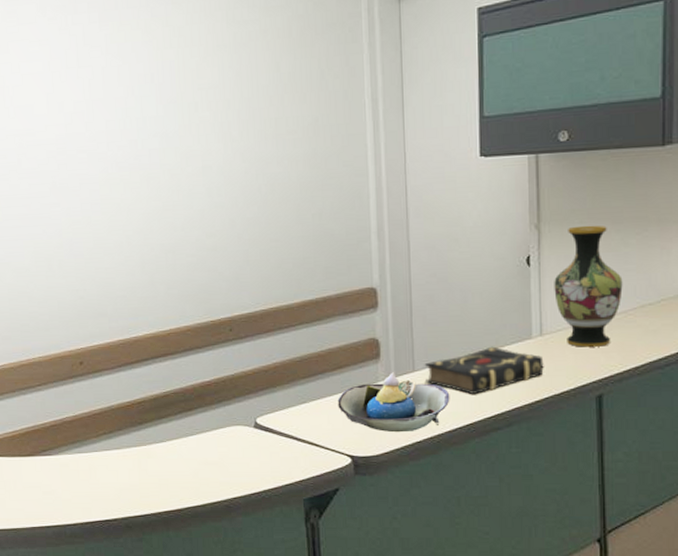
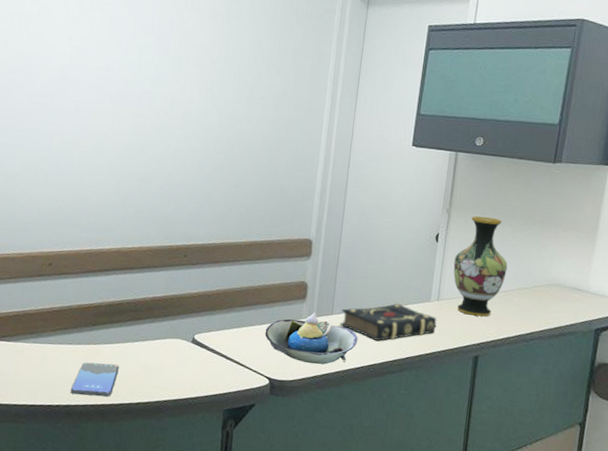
smartphone: none [126,465,177,505] -> present [70,362,119,397]

